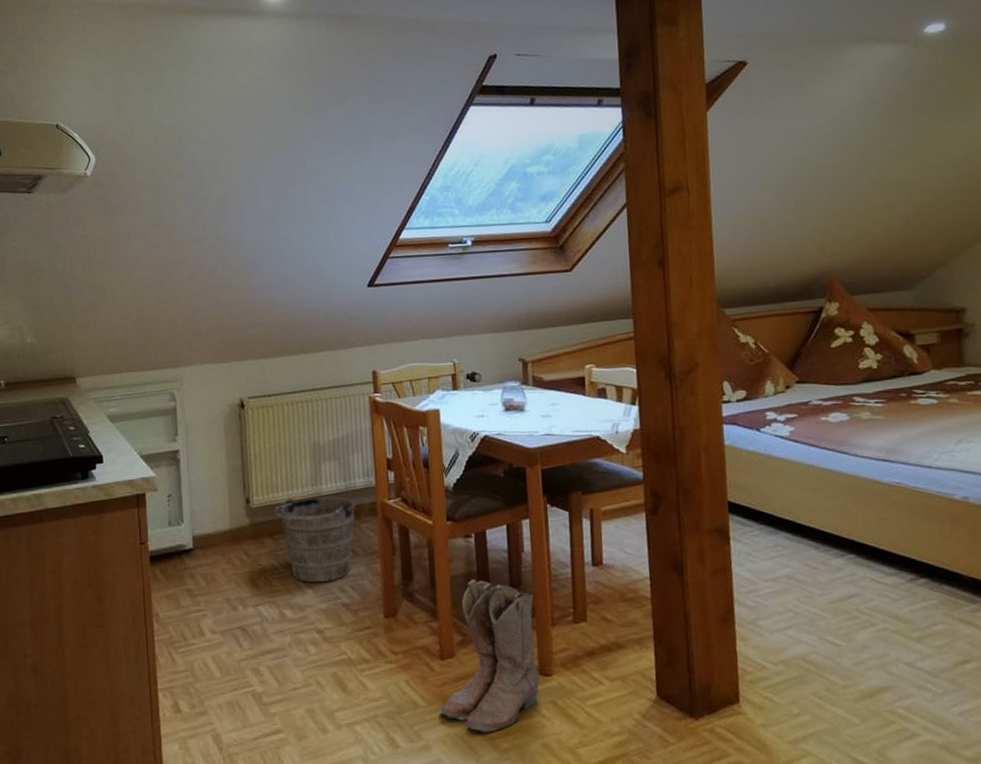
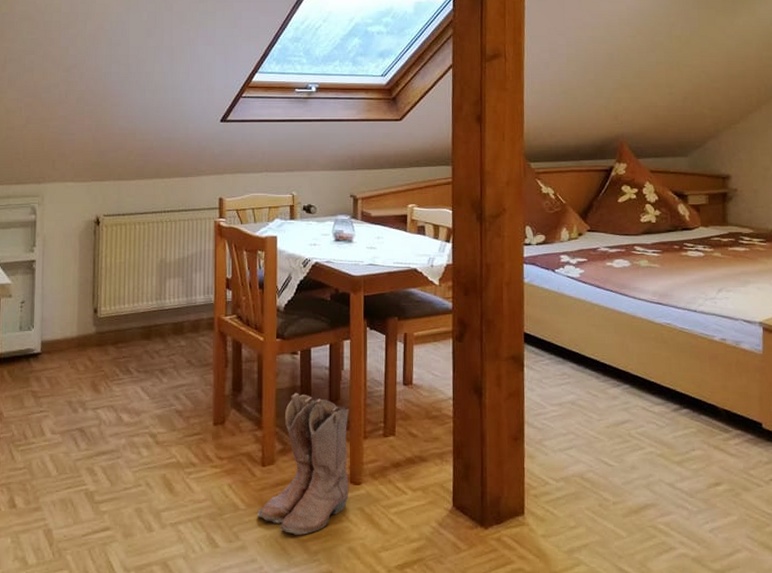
bucket: present [274,496,355,583] -> none [119,310,194,390]

